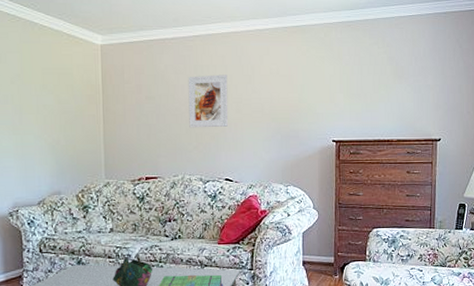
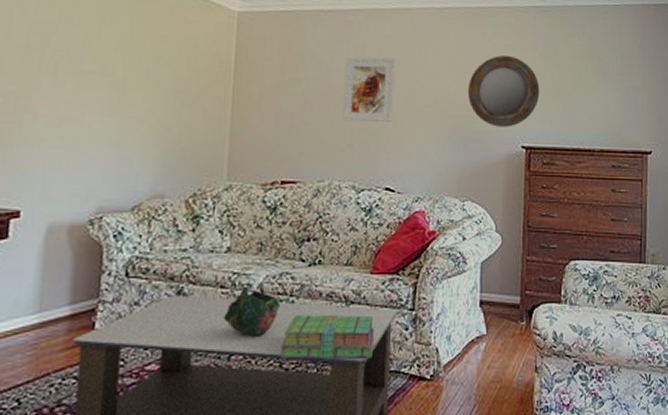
home mirror: none [288,67,347,126] -> present [468,55,540,127]

